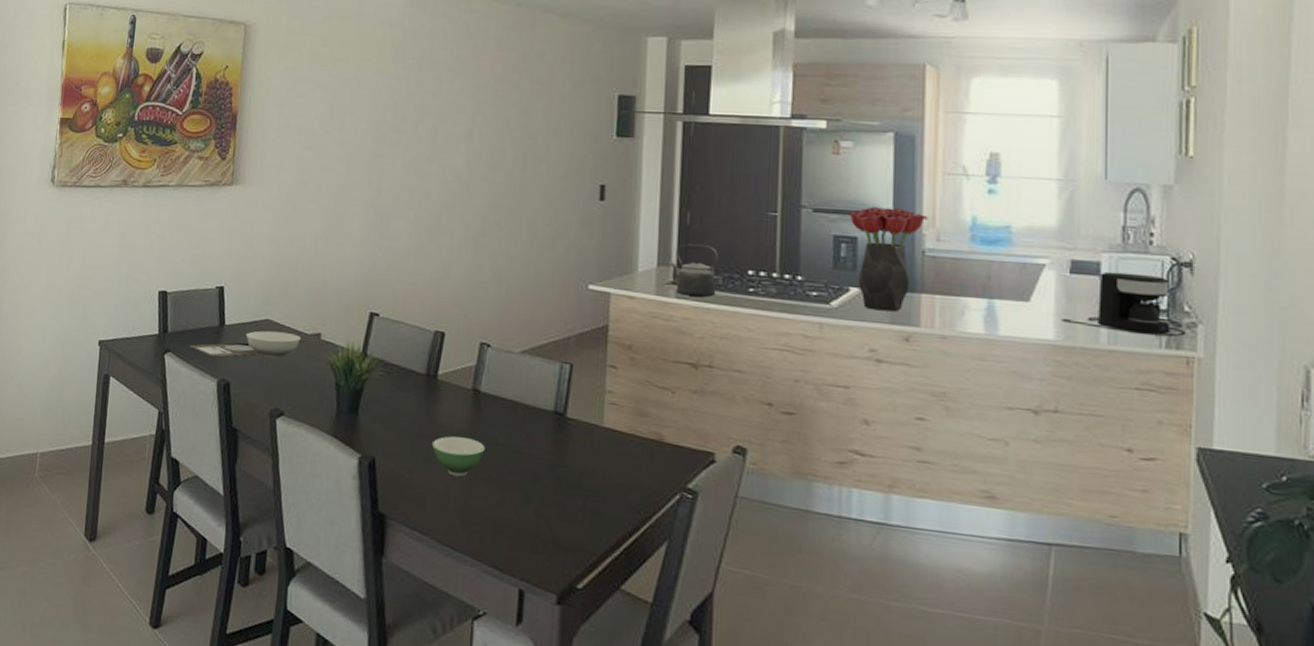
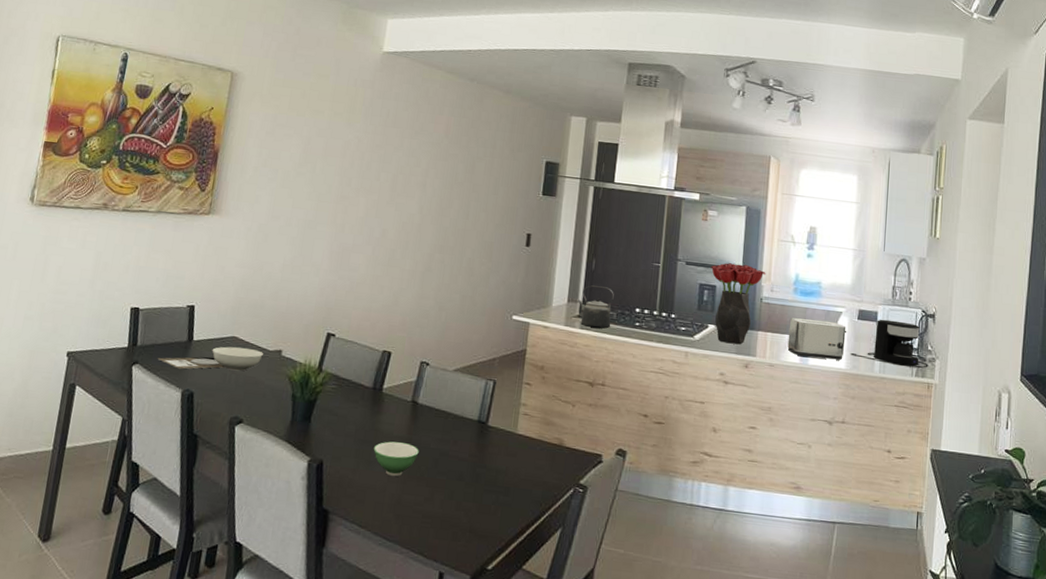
toaster: none [965,274,1055,329] -> present [787,317,847,360]

